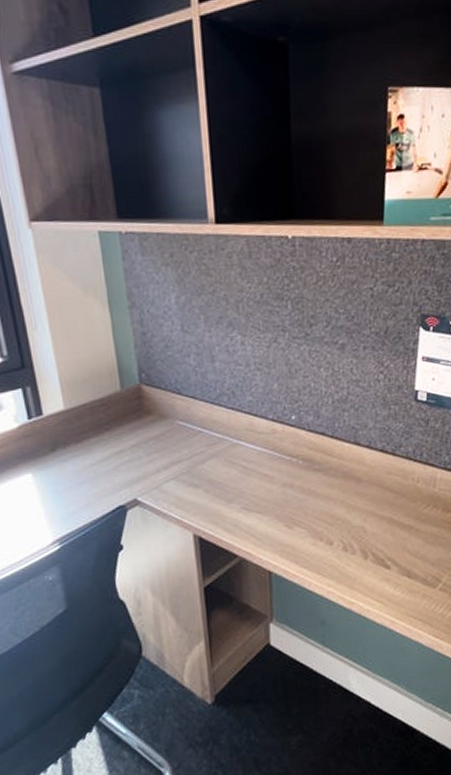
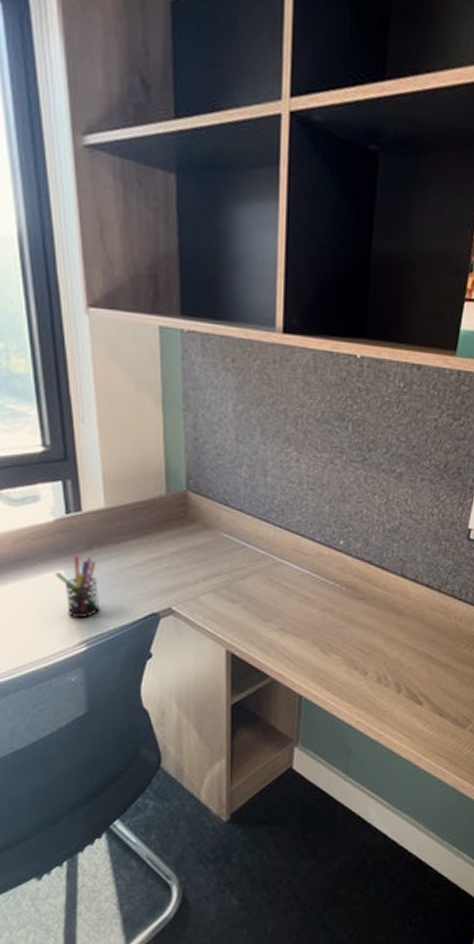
pen holder: none [24,458,69,519] -> present [56,556,100,619]

